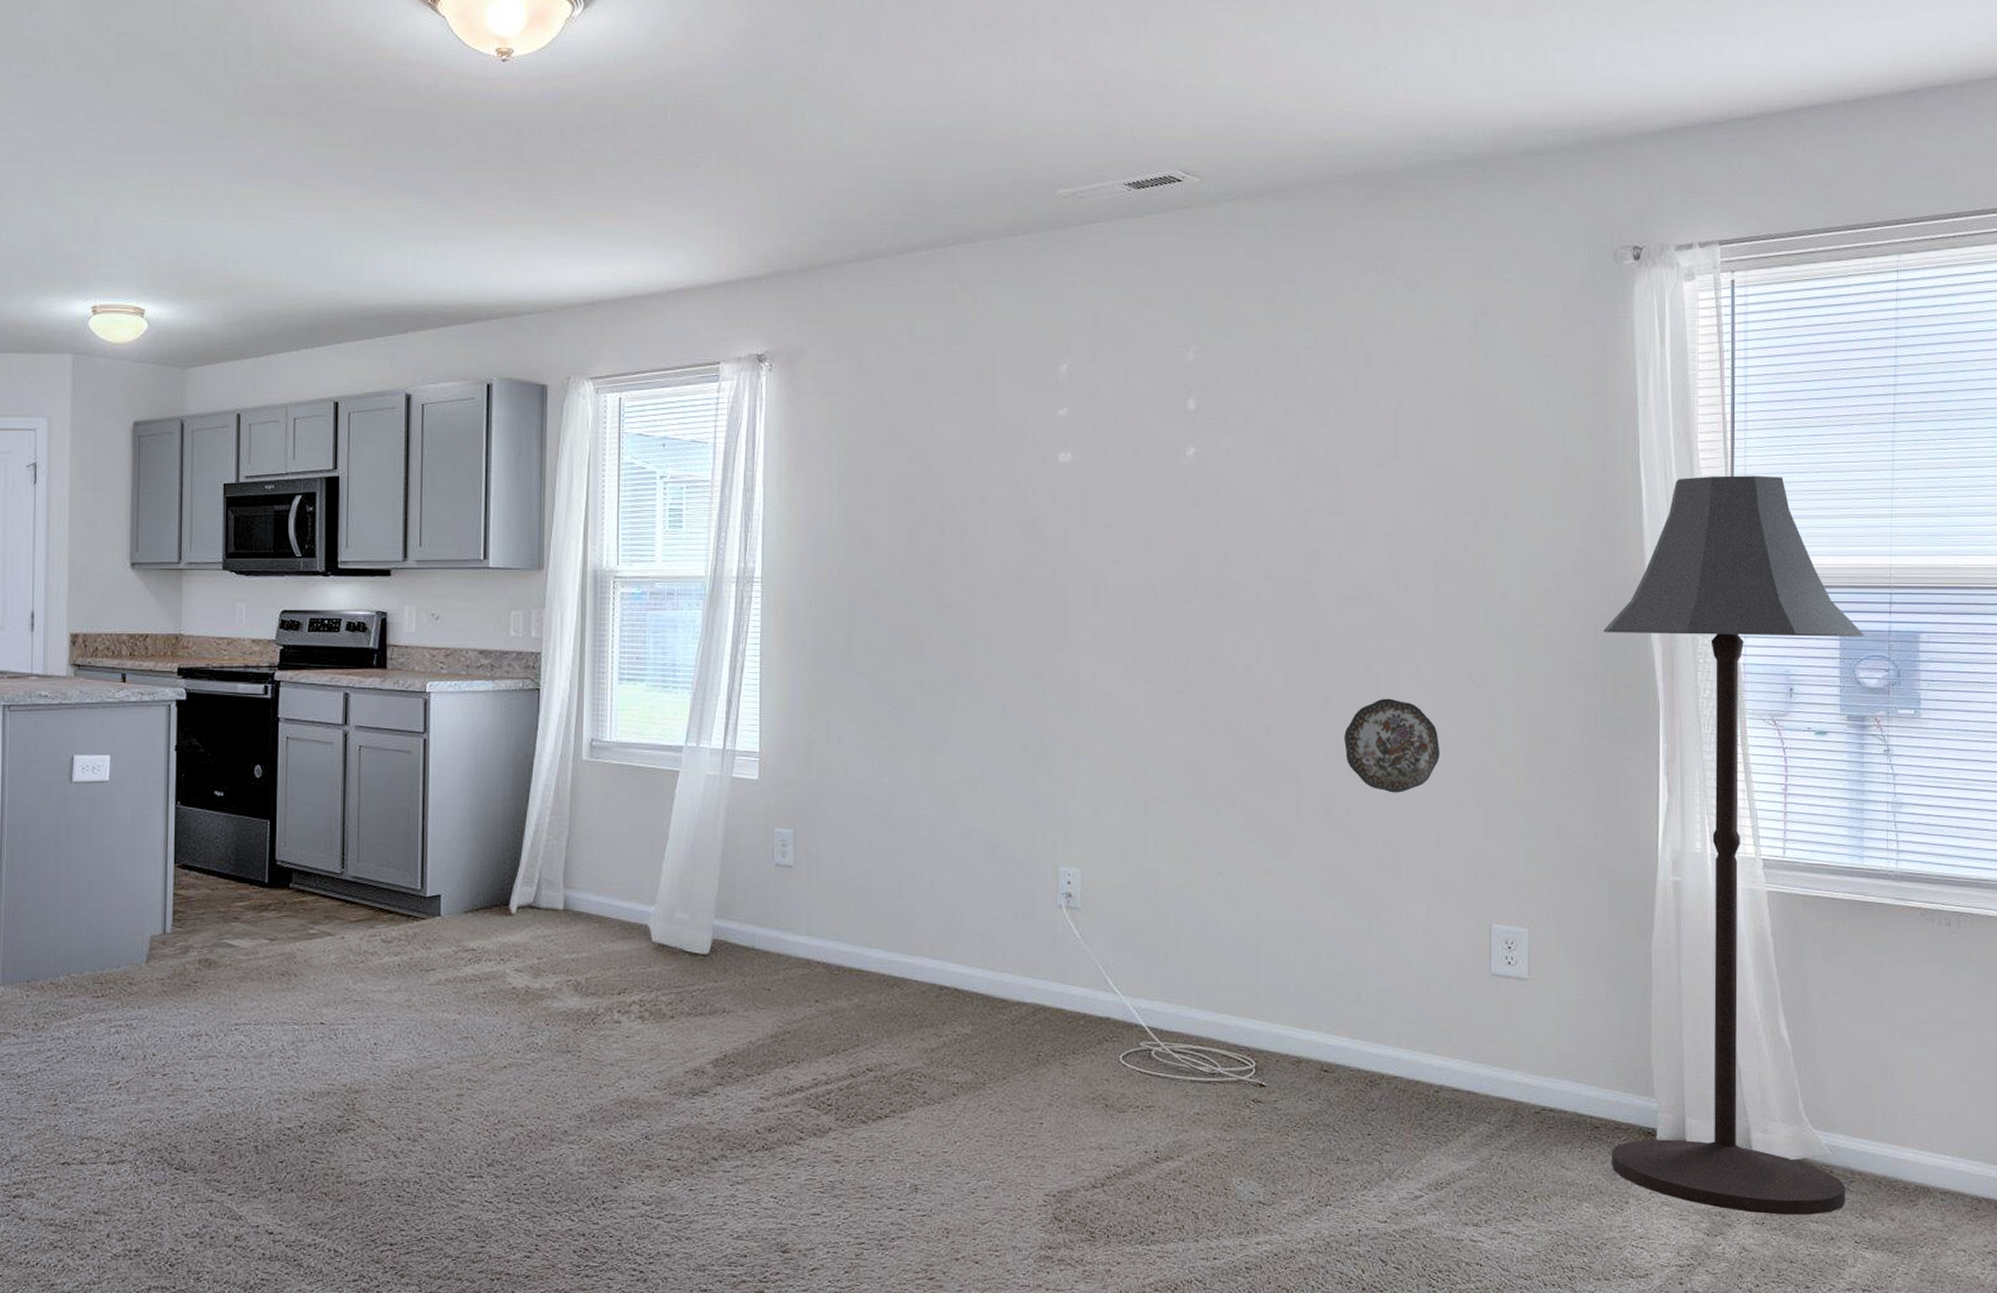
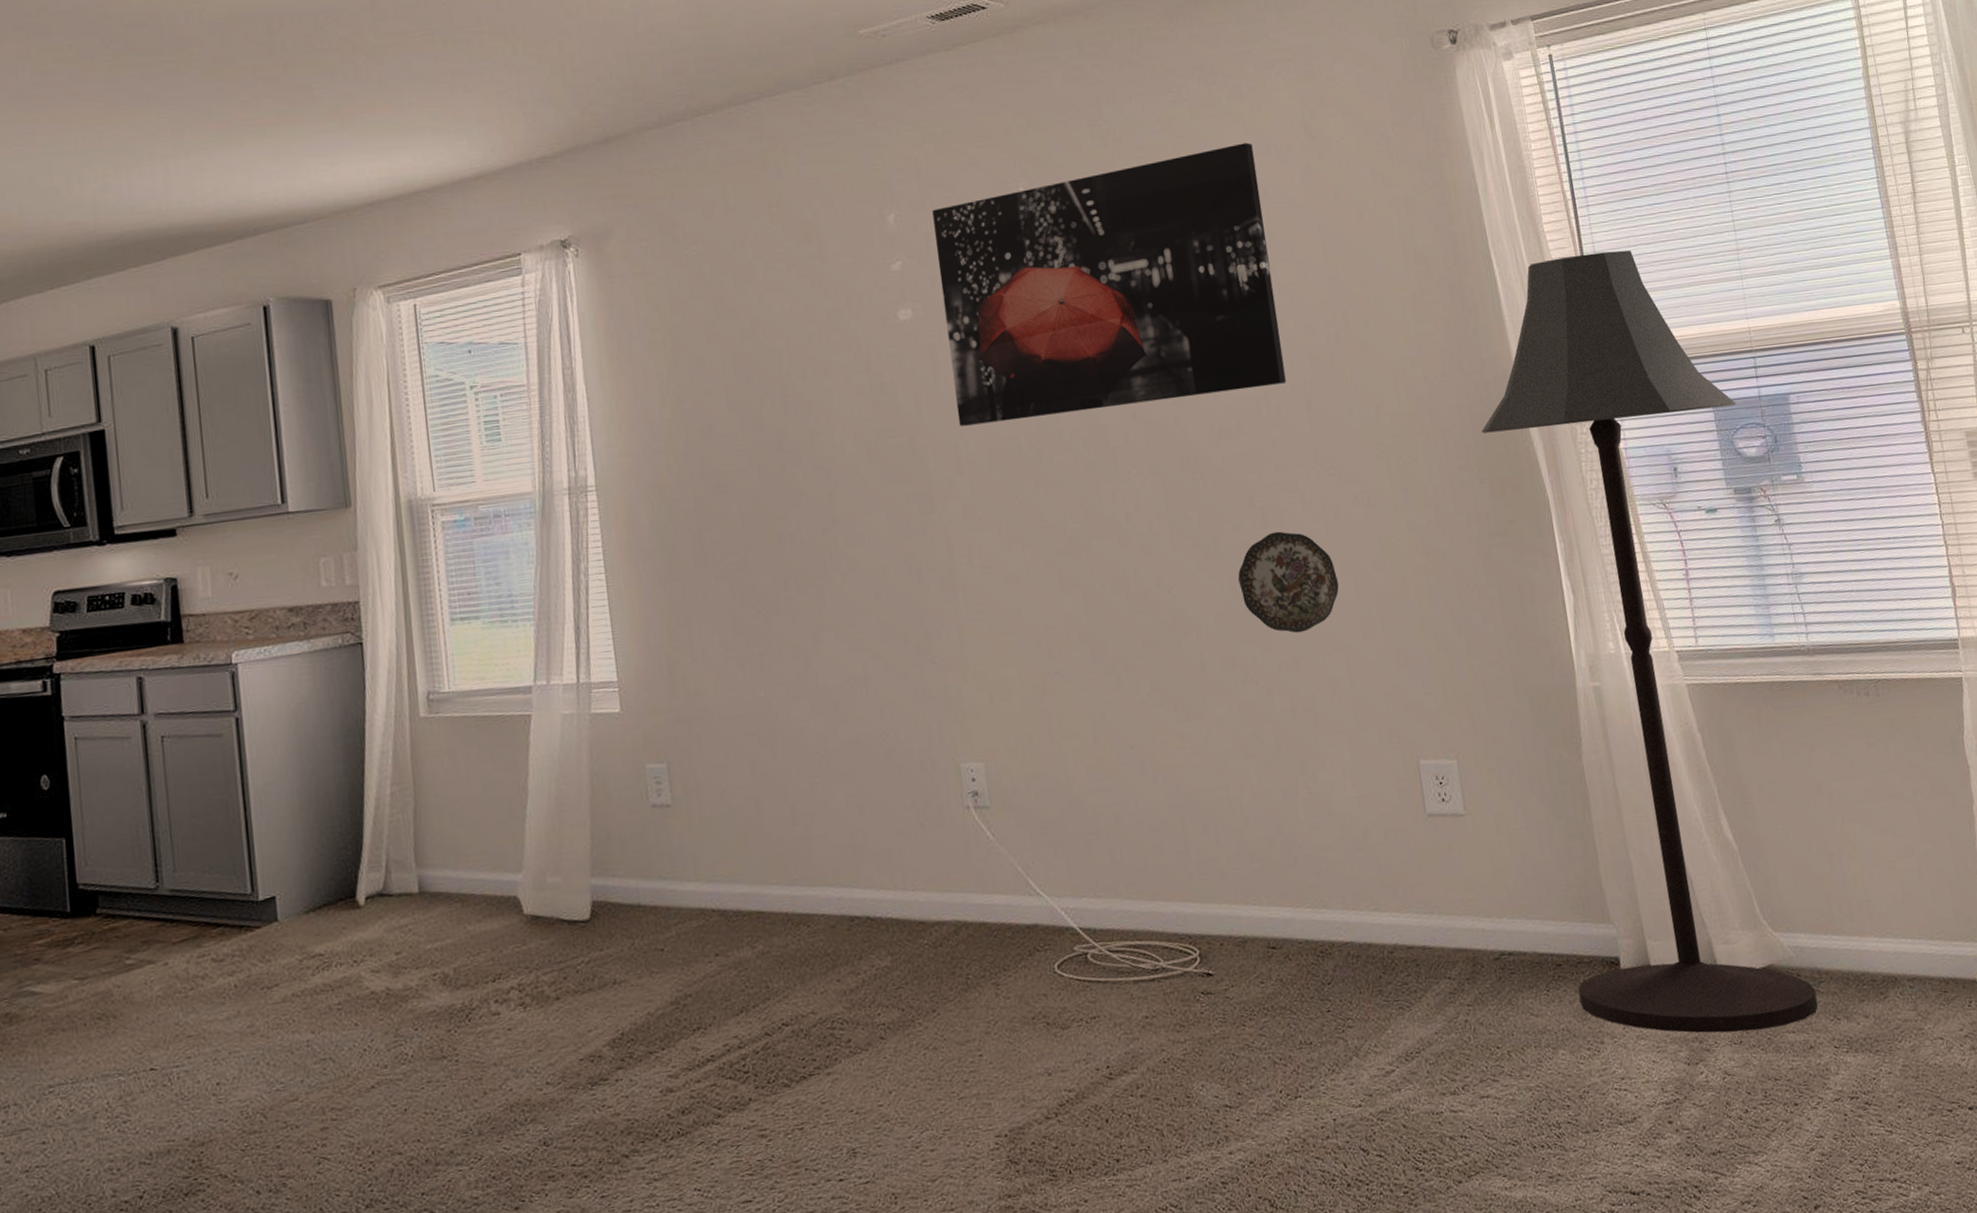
wall art: none [1101,333,1421,566] -> present [932,142,1286,426]

